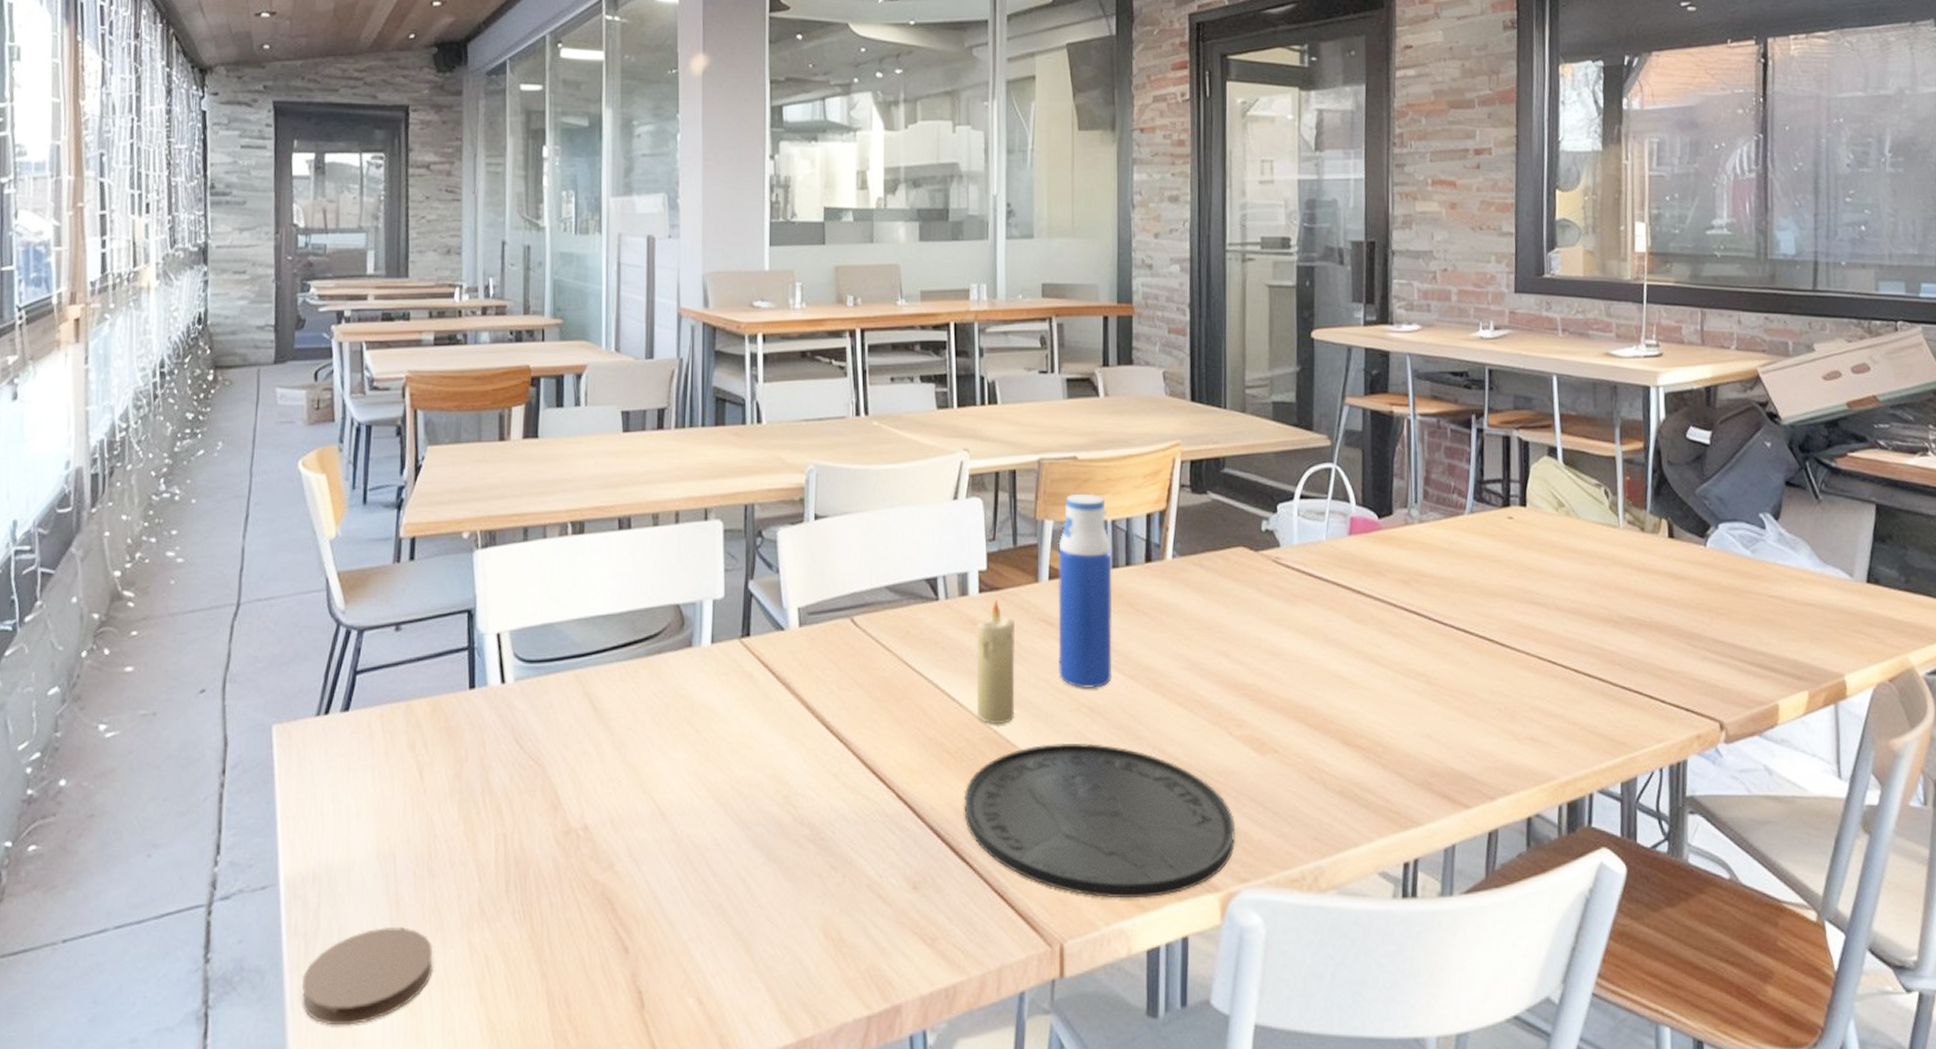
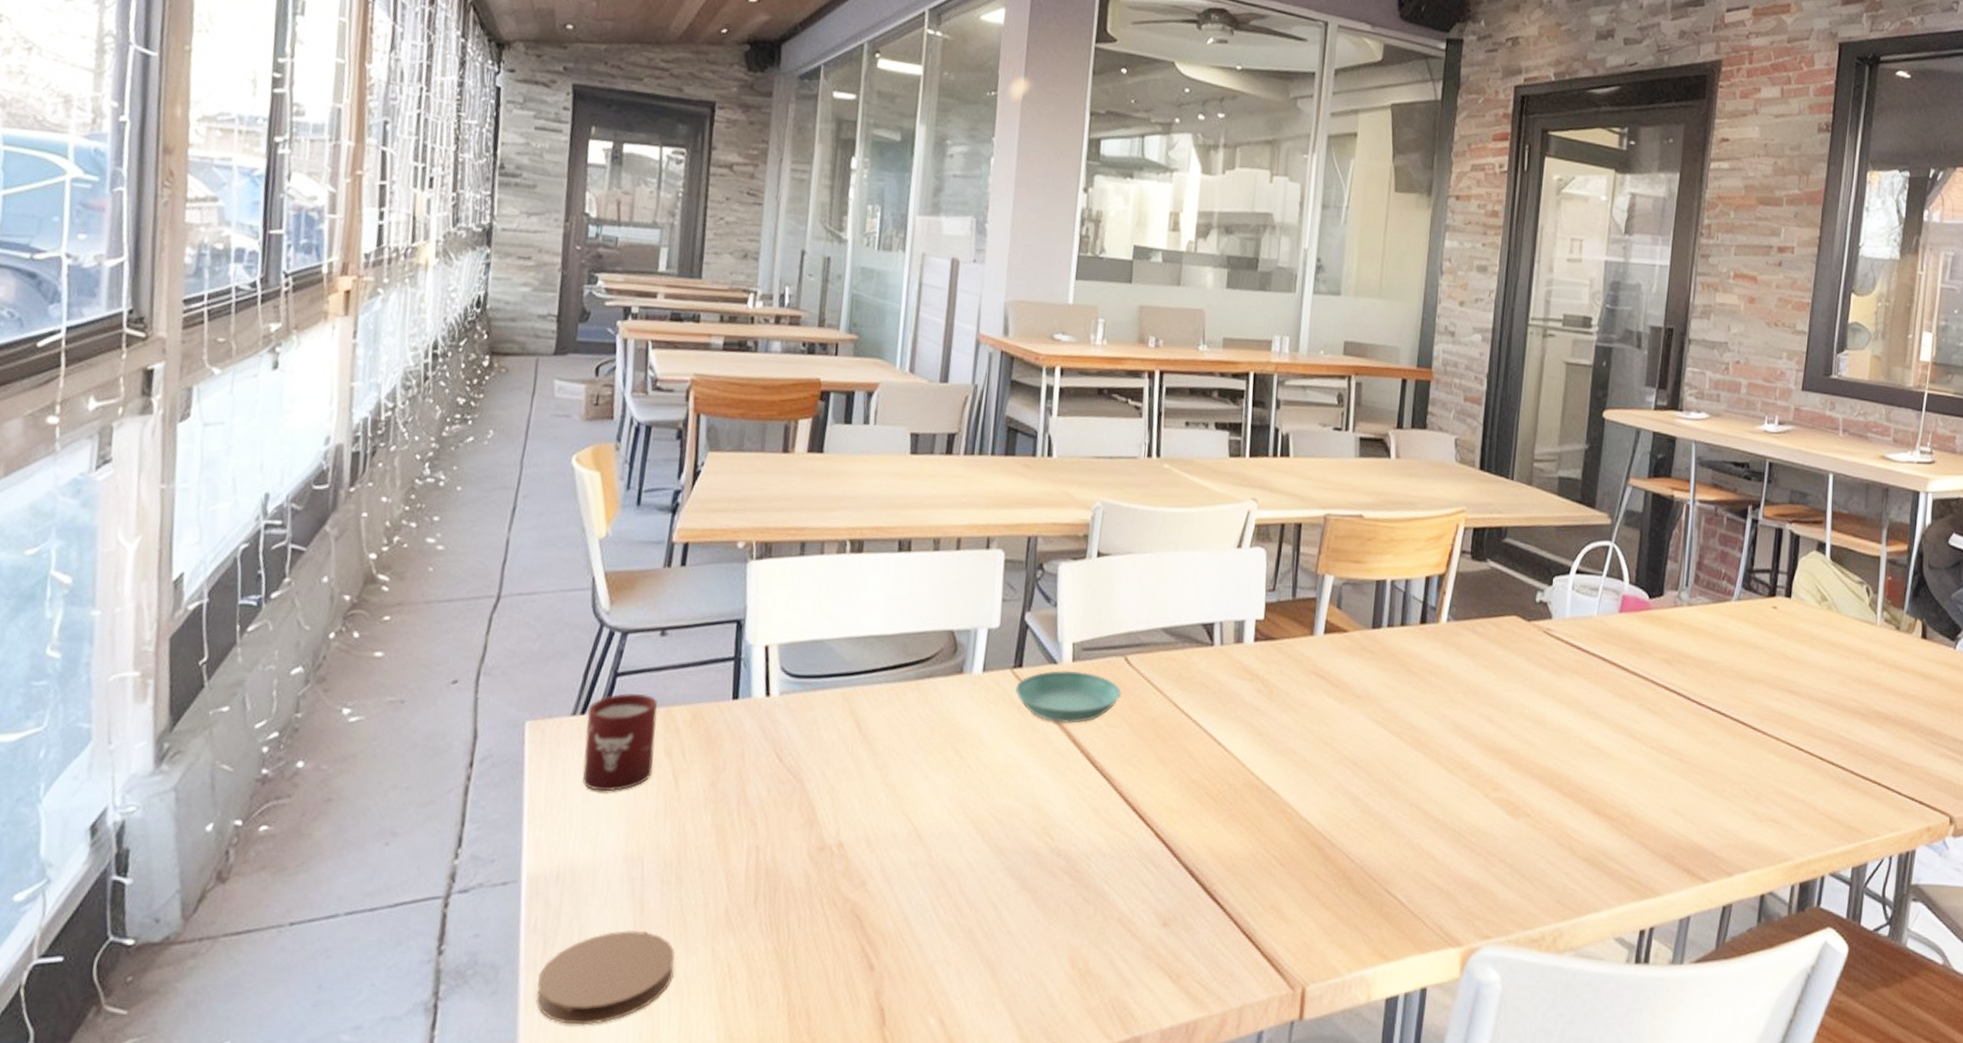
cup: none [330,689,399,790] -> present [582,693,658,792]
saucer: none [745,635,851,689] -> present [1015,670,1122,723]
plate: present [964,742,1235,899] -> none [1219,793,1482,949]
candle: present [976,599,1015,724] -> none [1242,649,1287,771]
water bottle: present [1057,493,1113,688] -> none [1325,551,1389,743]

